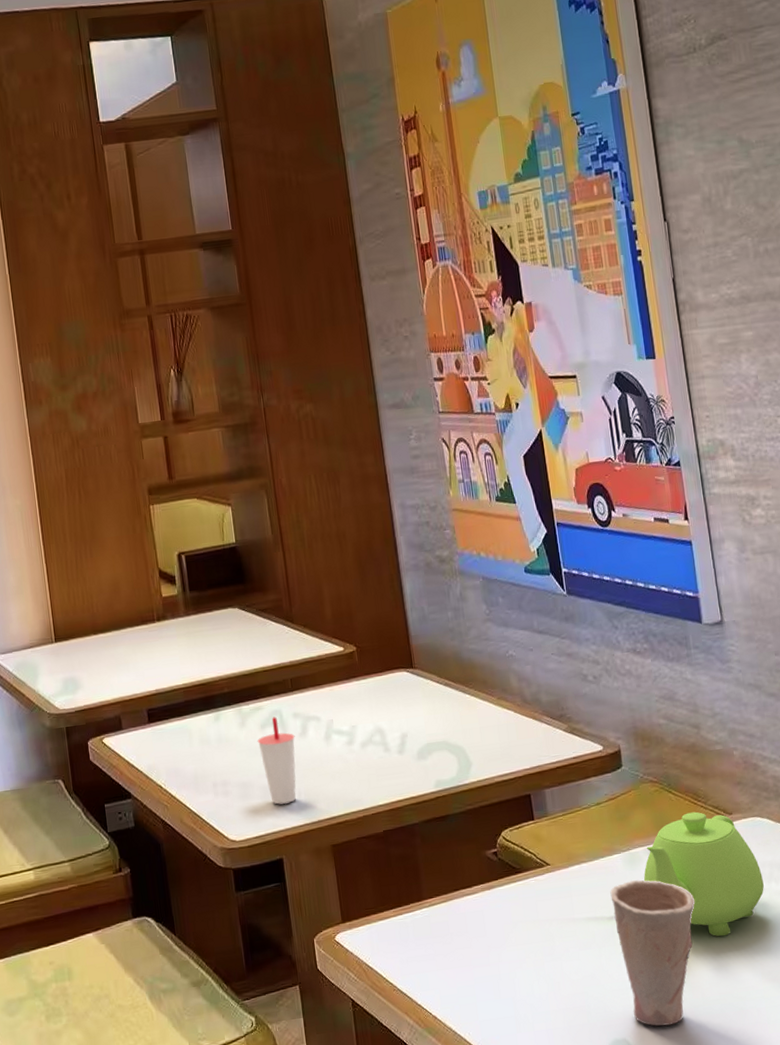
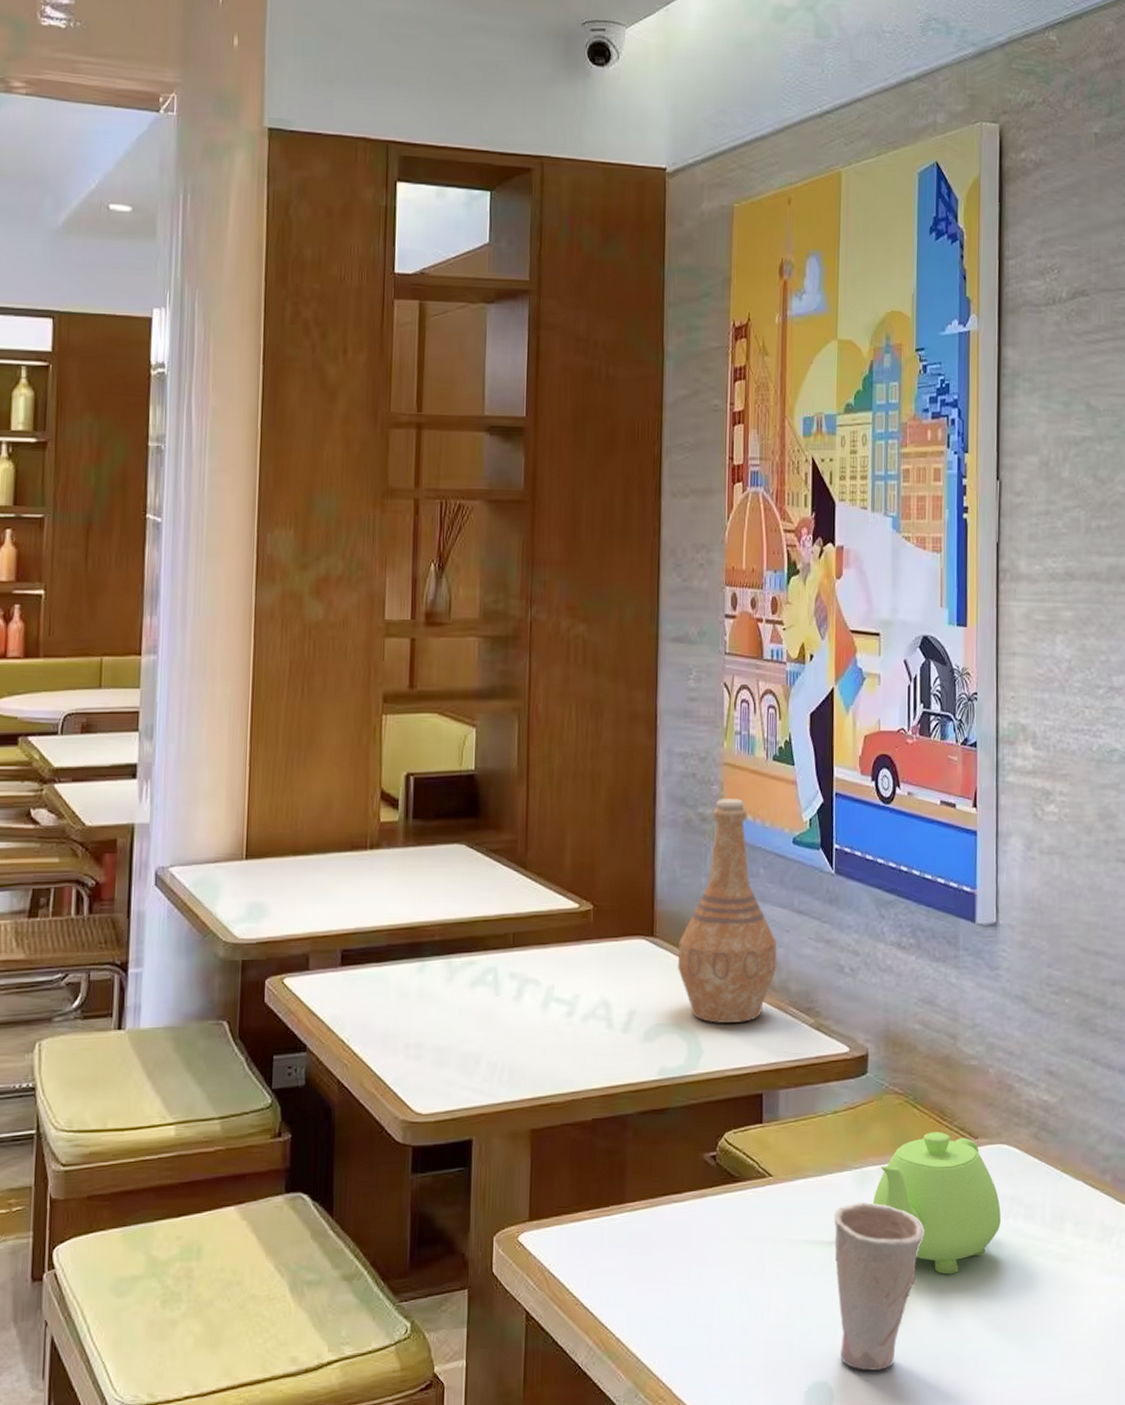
cup: present [257,716,297,805] -> none [463,974,508,1077]
vase: none [436,539,527,738] -> present [677,799,778,1024]

